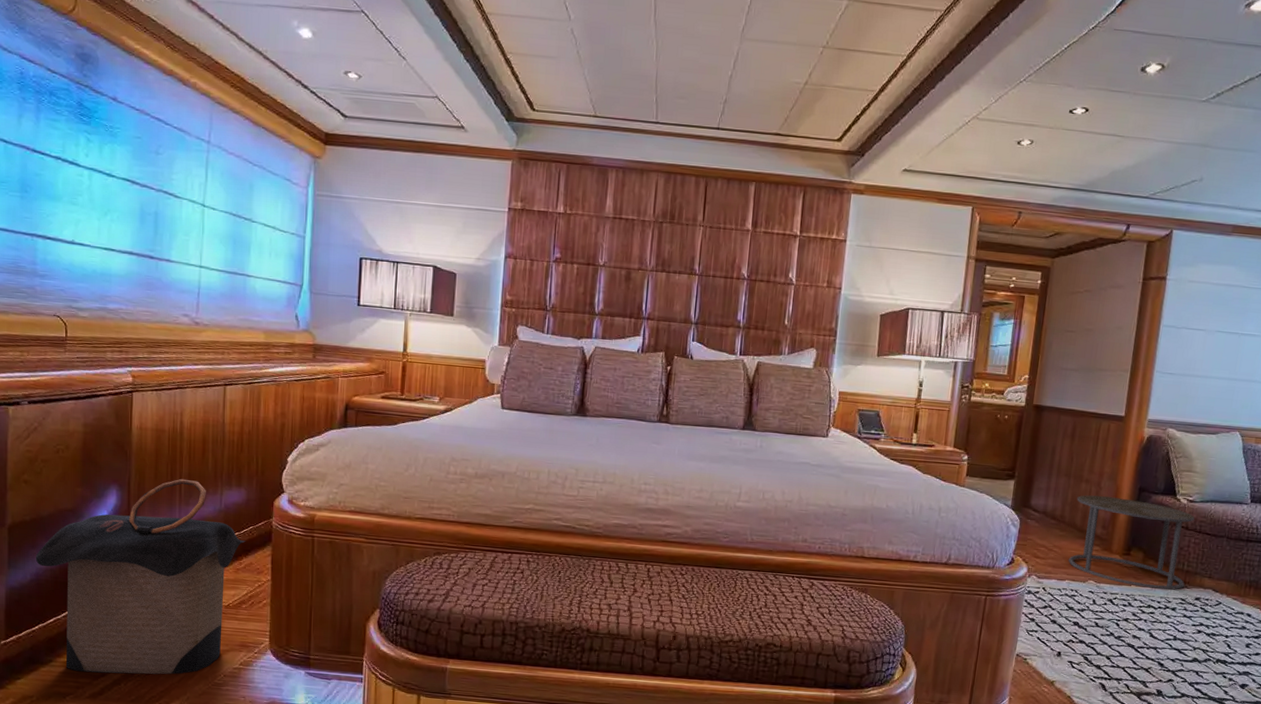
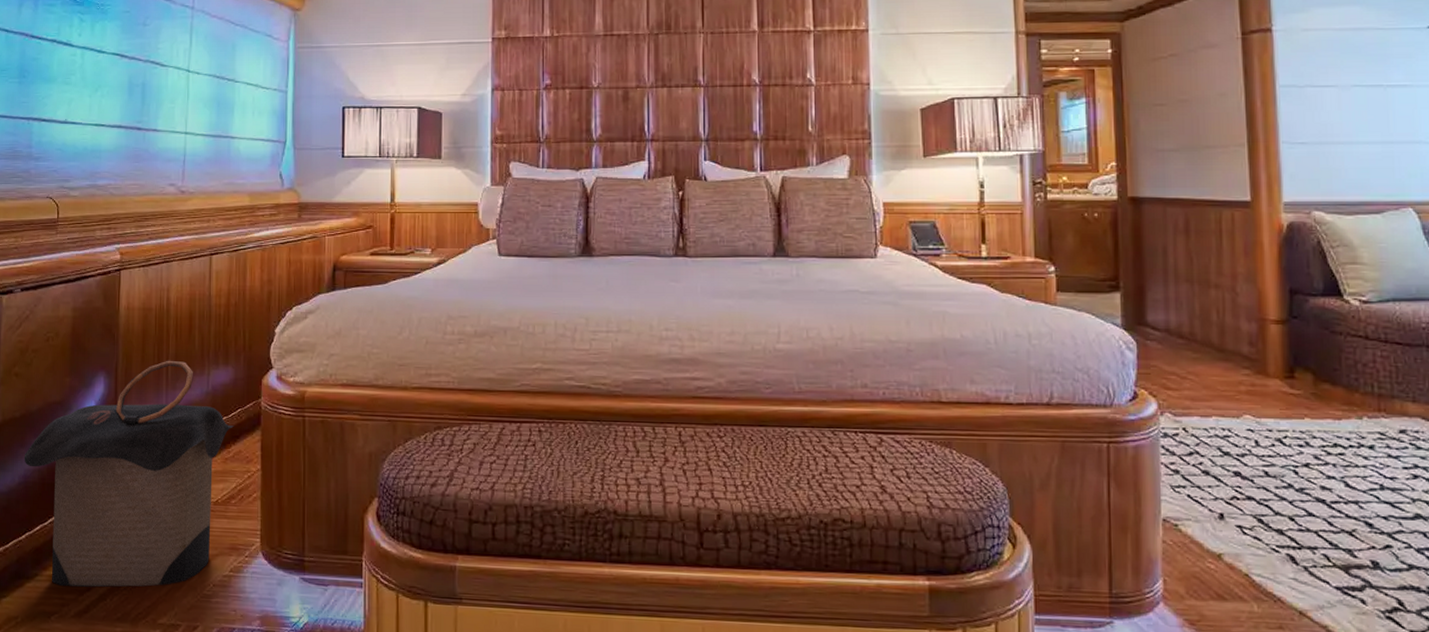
side table: present [1068,495,1195,590] -> none [1207,304,1380,422]

